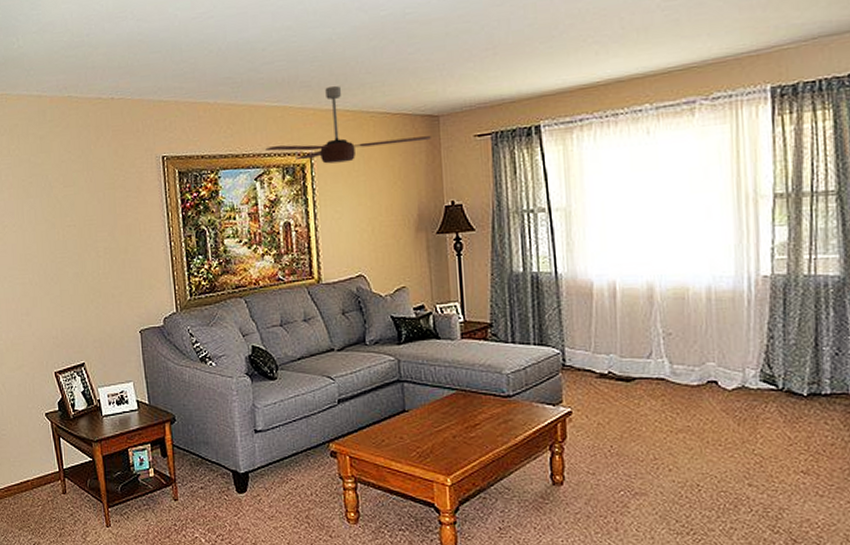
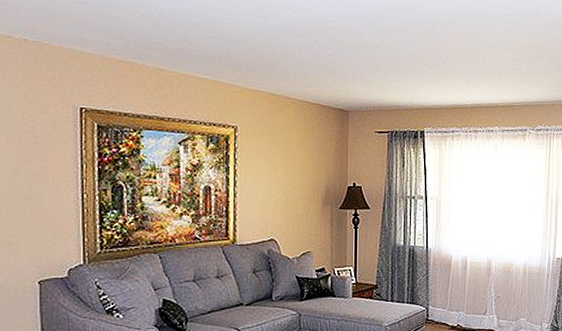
ceiling fan: present [265,86,431,164] -> none [192,70,341,139]

